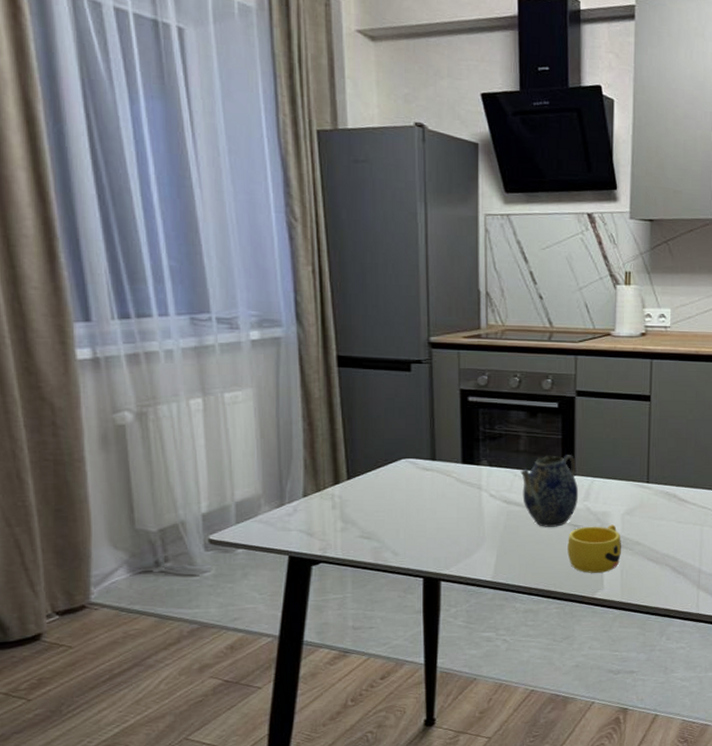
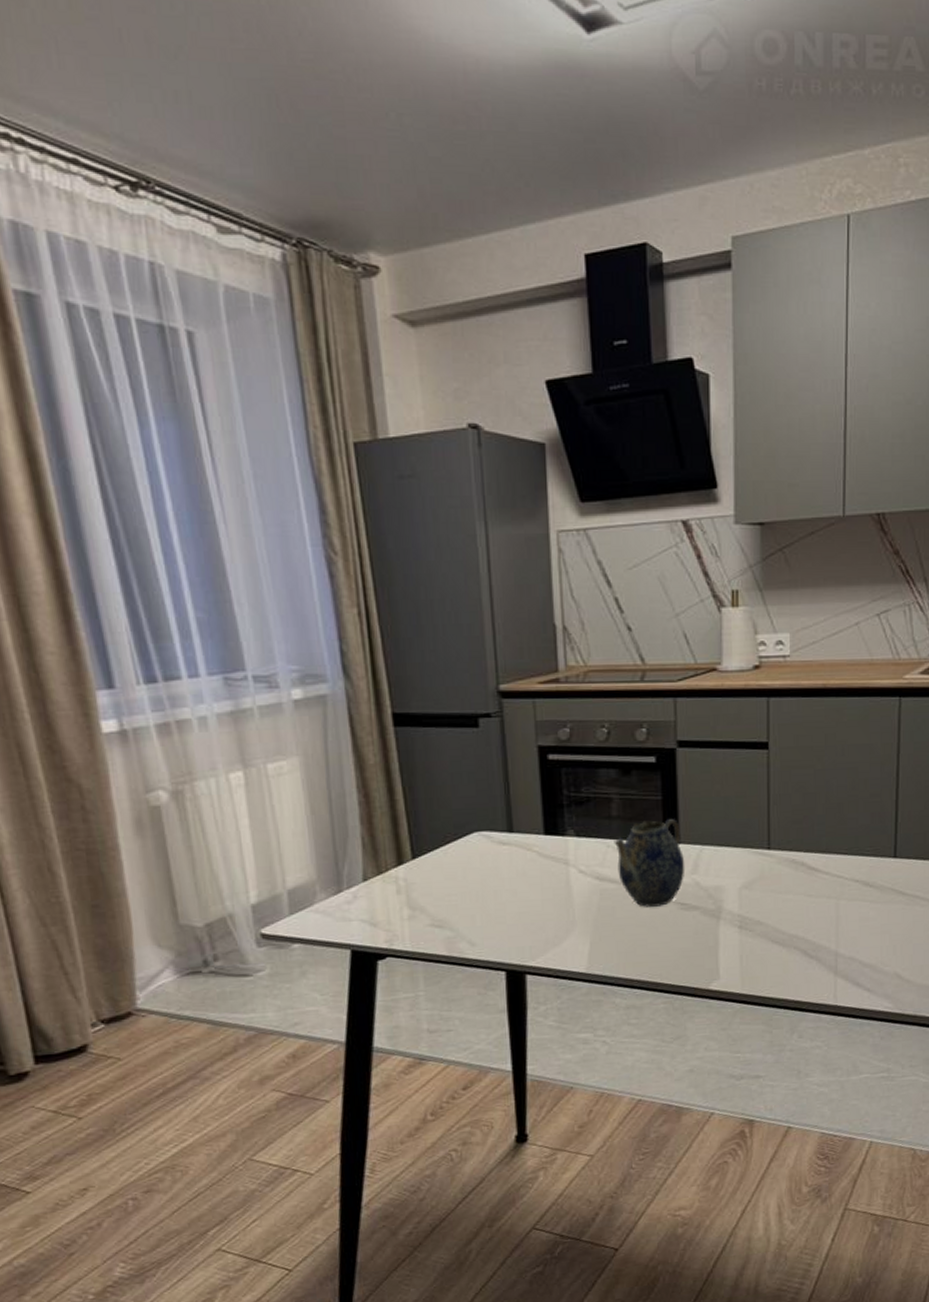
cup: present [567,524,622,573] -> none [674,901,741,960]

